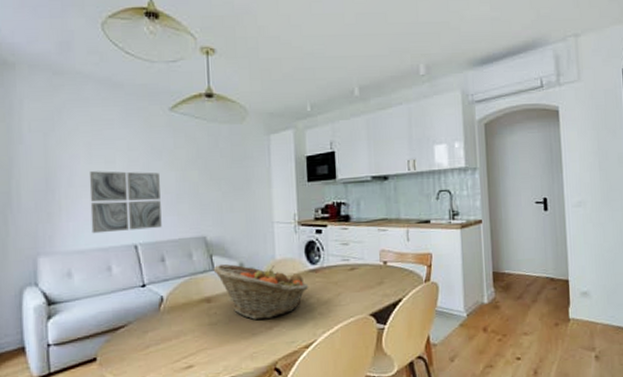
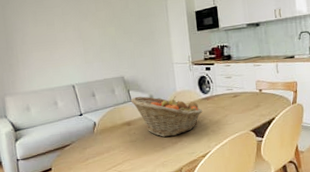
wall art: present [89,171,162,234] -> none [36,30,91,78]

